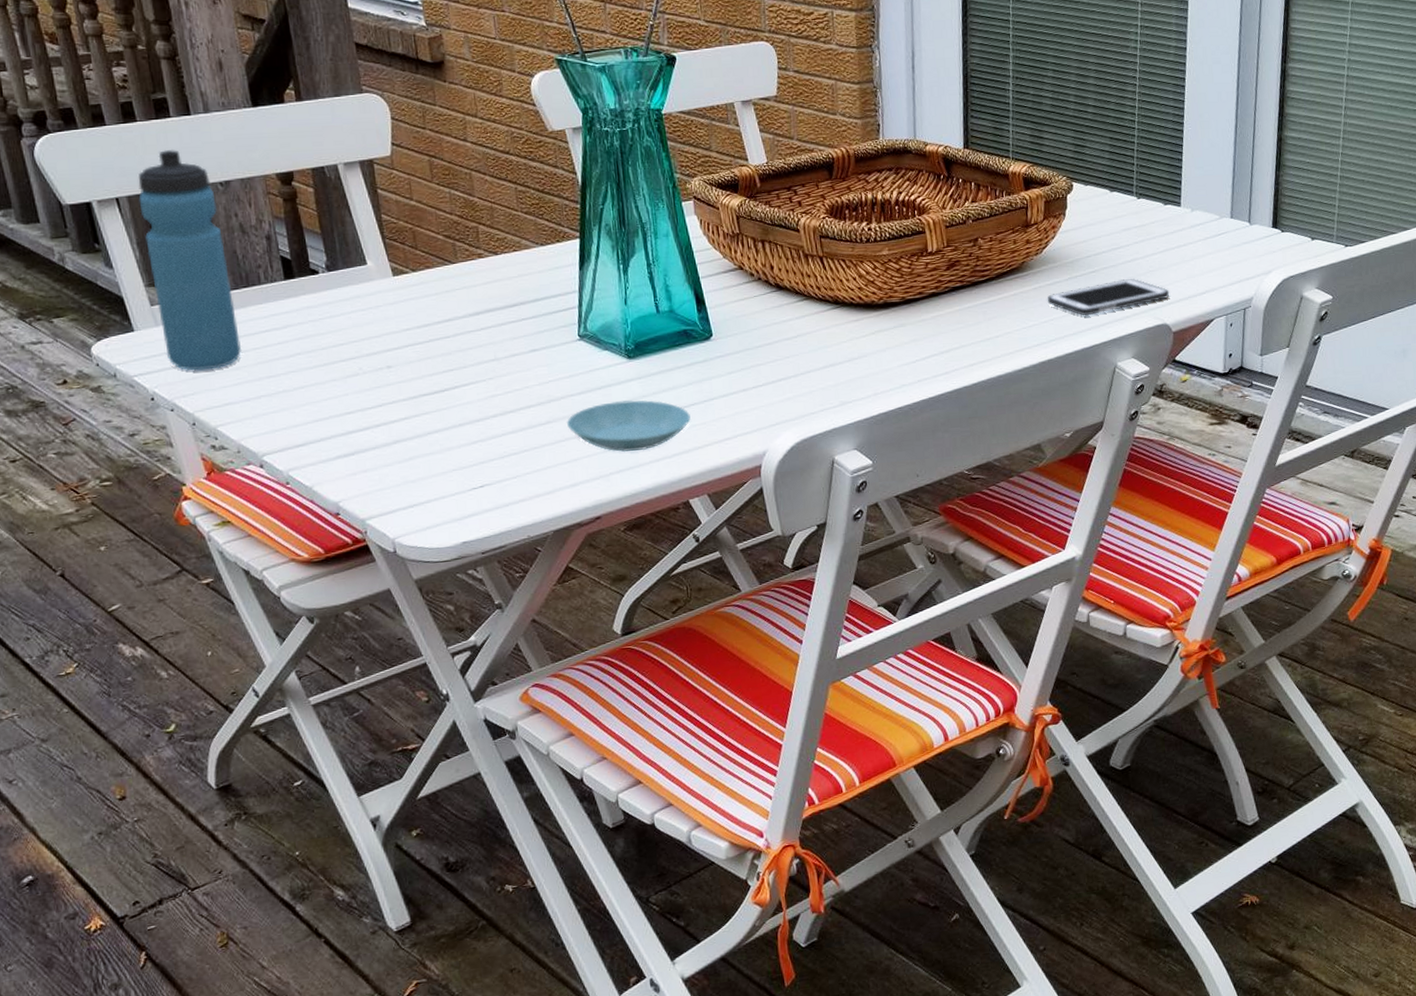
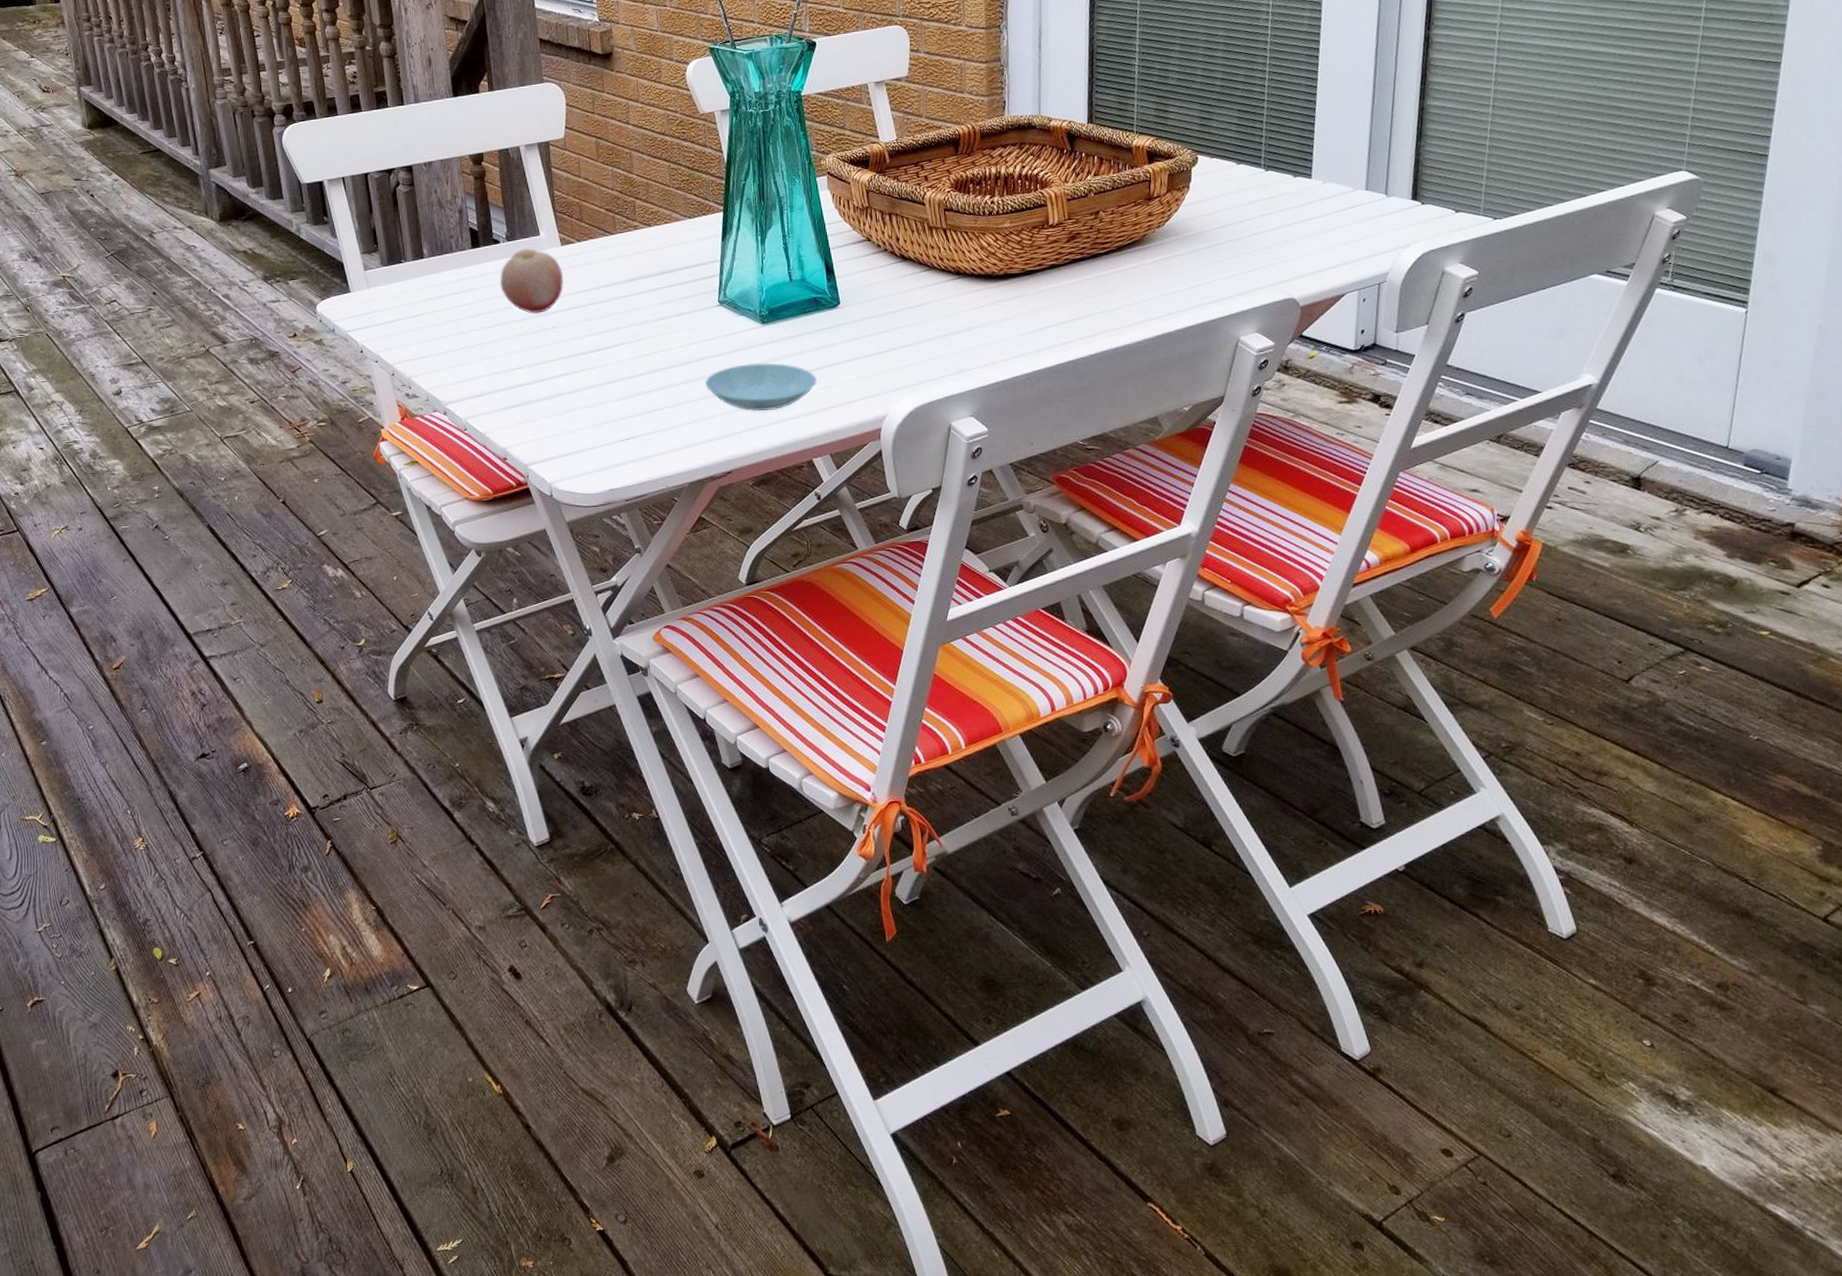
water bottle: present [138,150,242,371] -> none [360,135,435,328]
fruit: none [320,279,399,352] -> present [499,248,564,314]
cell phone: present [1047,279,1170,316] -> none [1168,252,1298,289]

